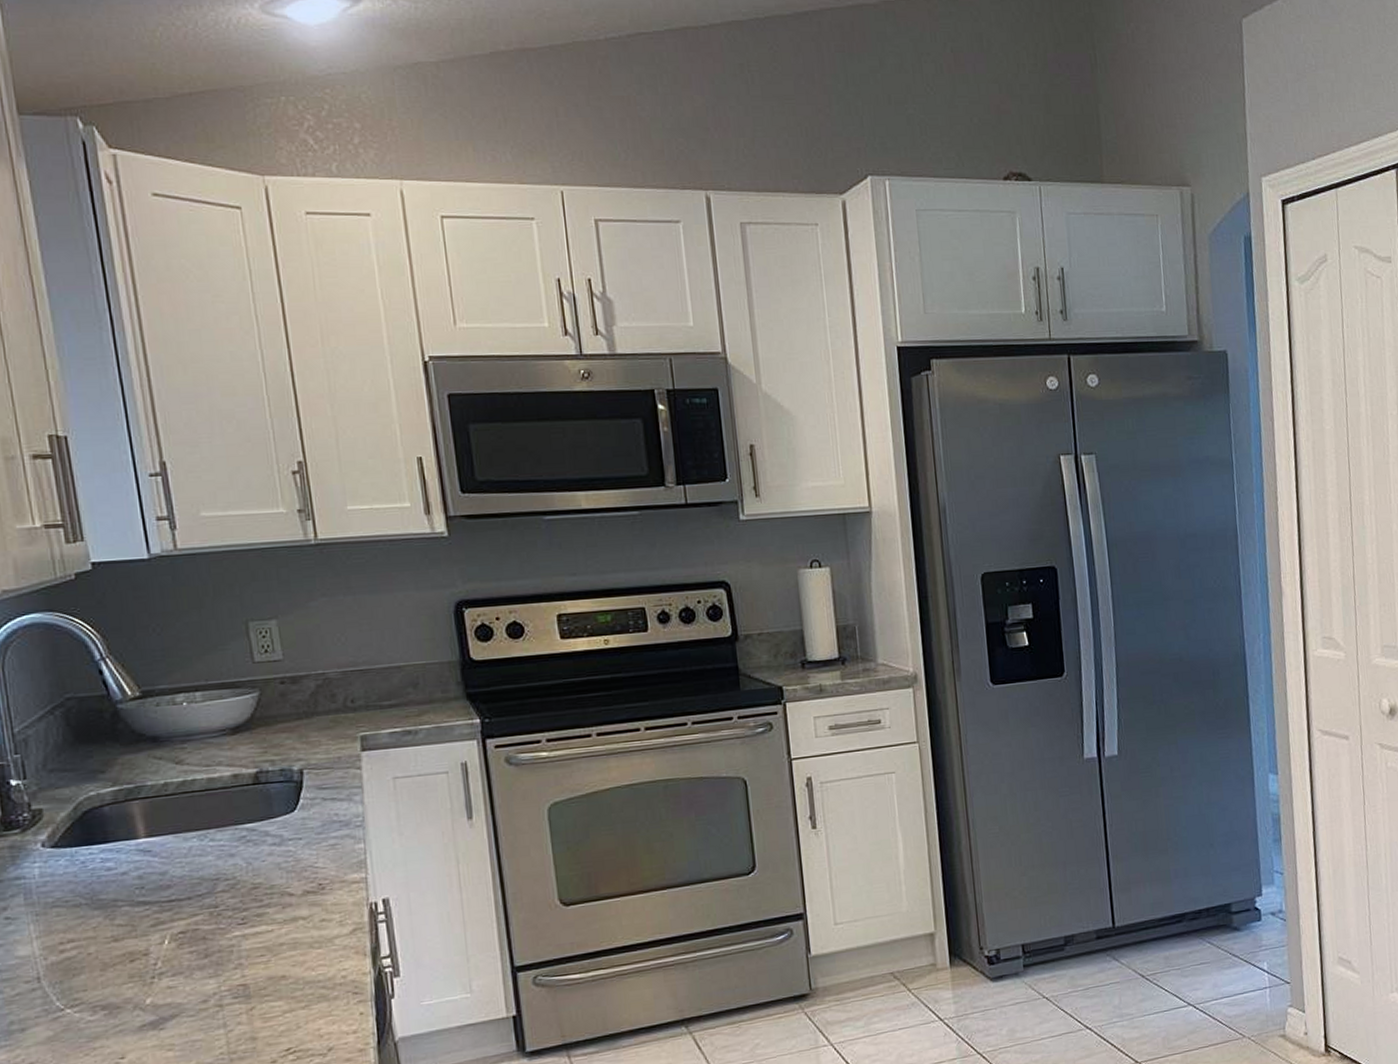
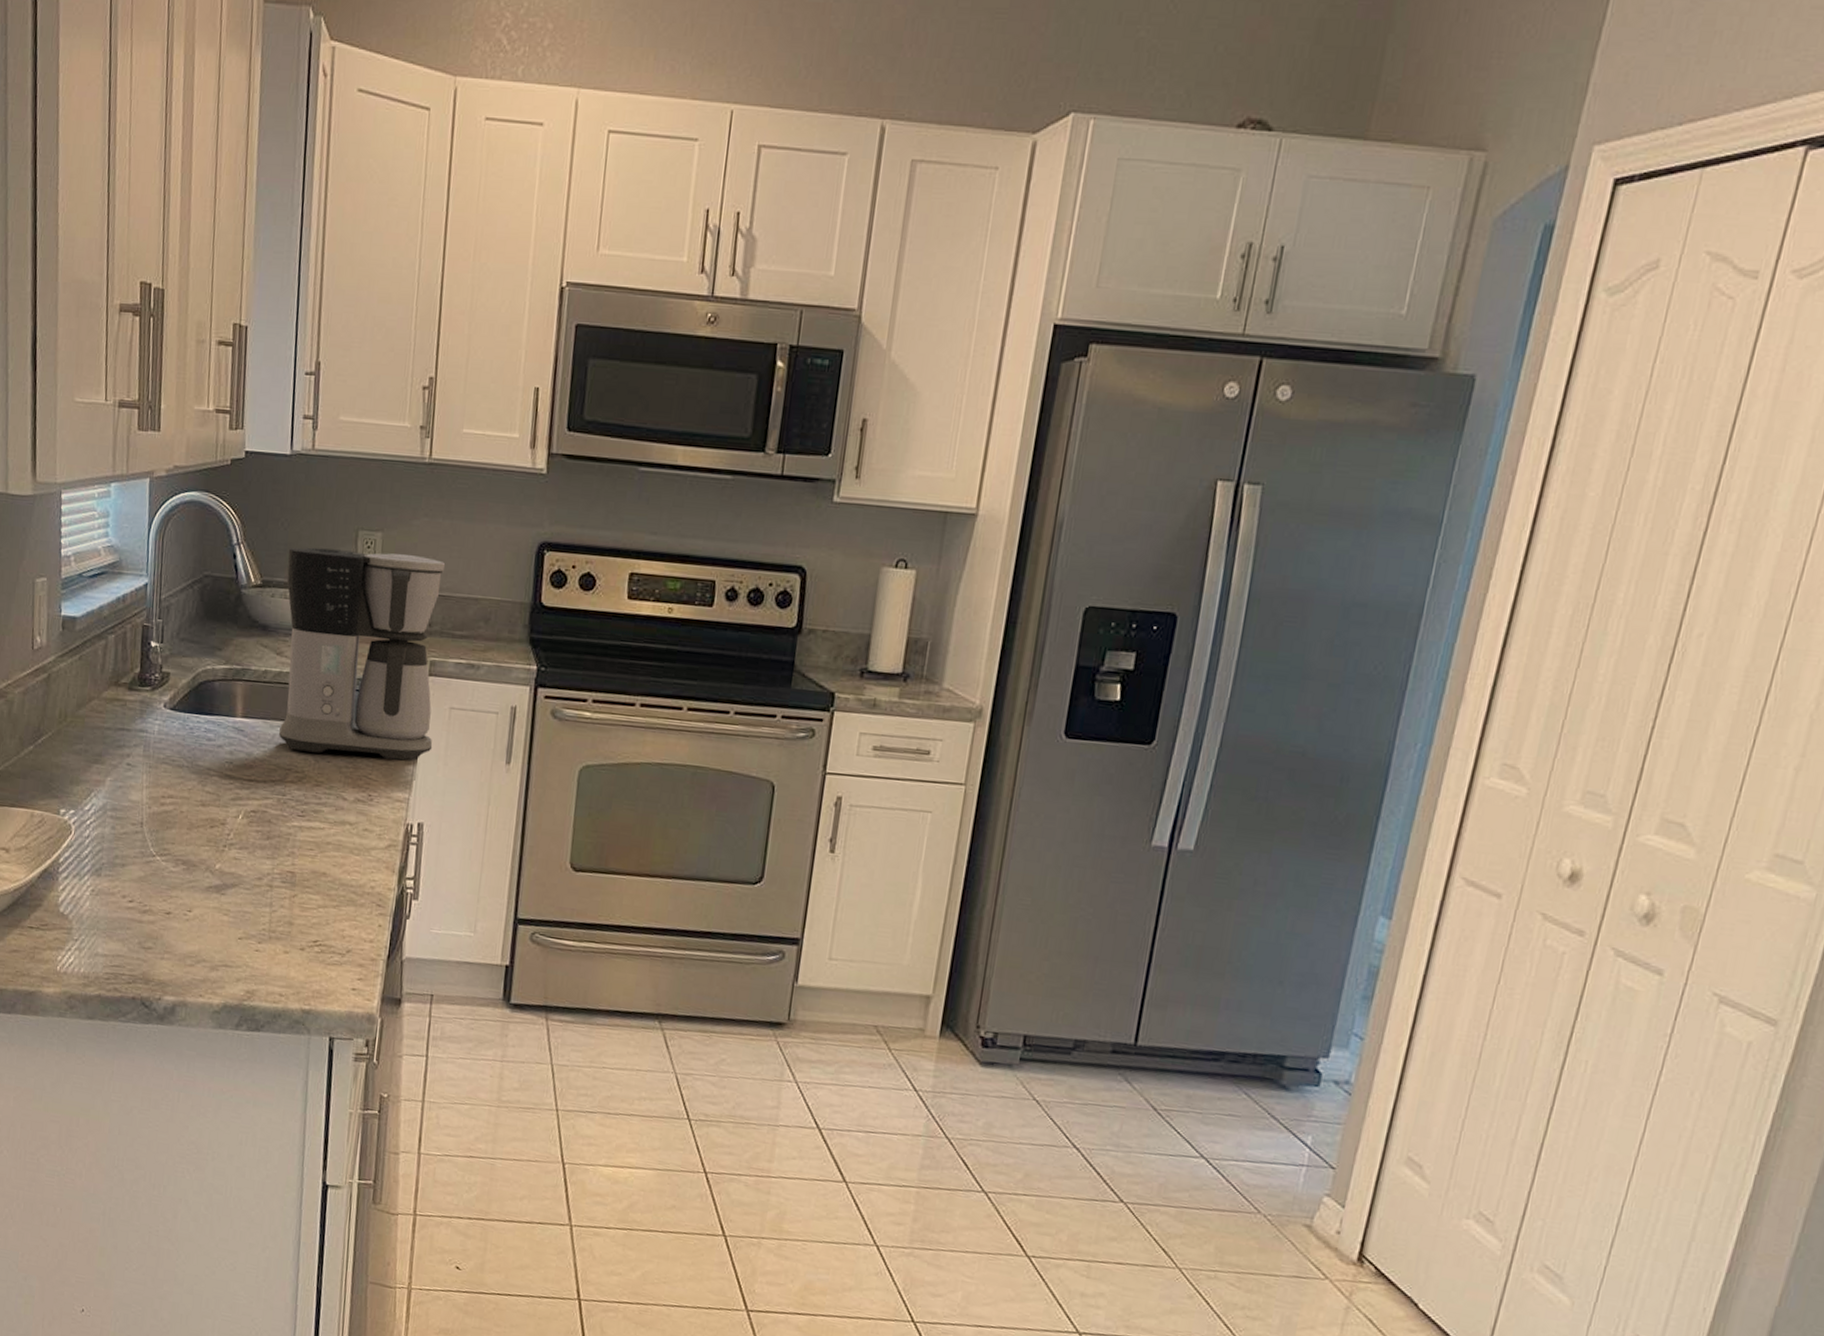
coffee maker: none [167,635,382,858] -> present [278,547,446,761]

